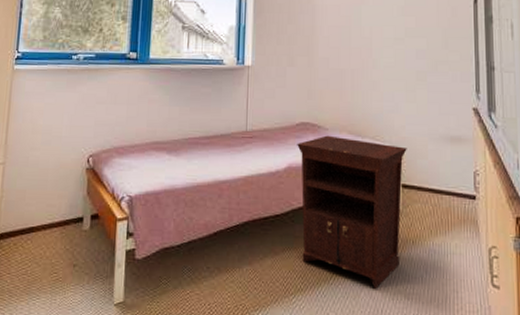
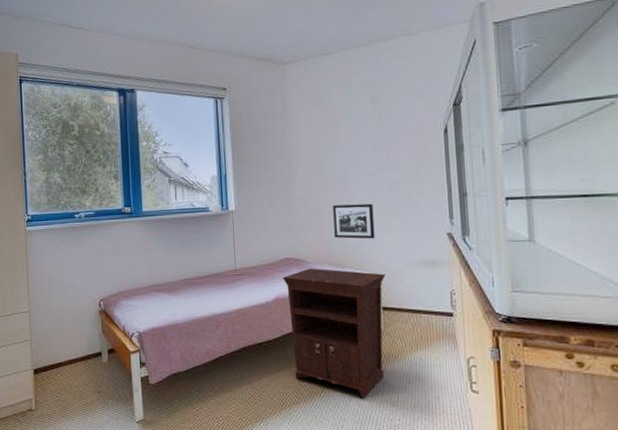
picture frame: none [356,69,398,108] -> present [333,203,375,239]

